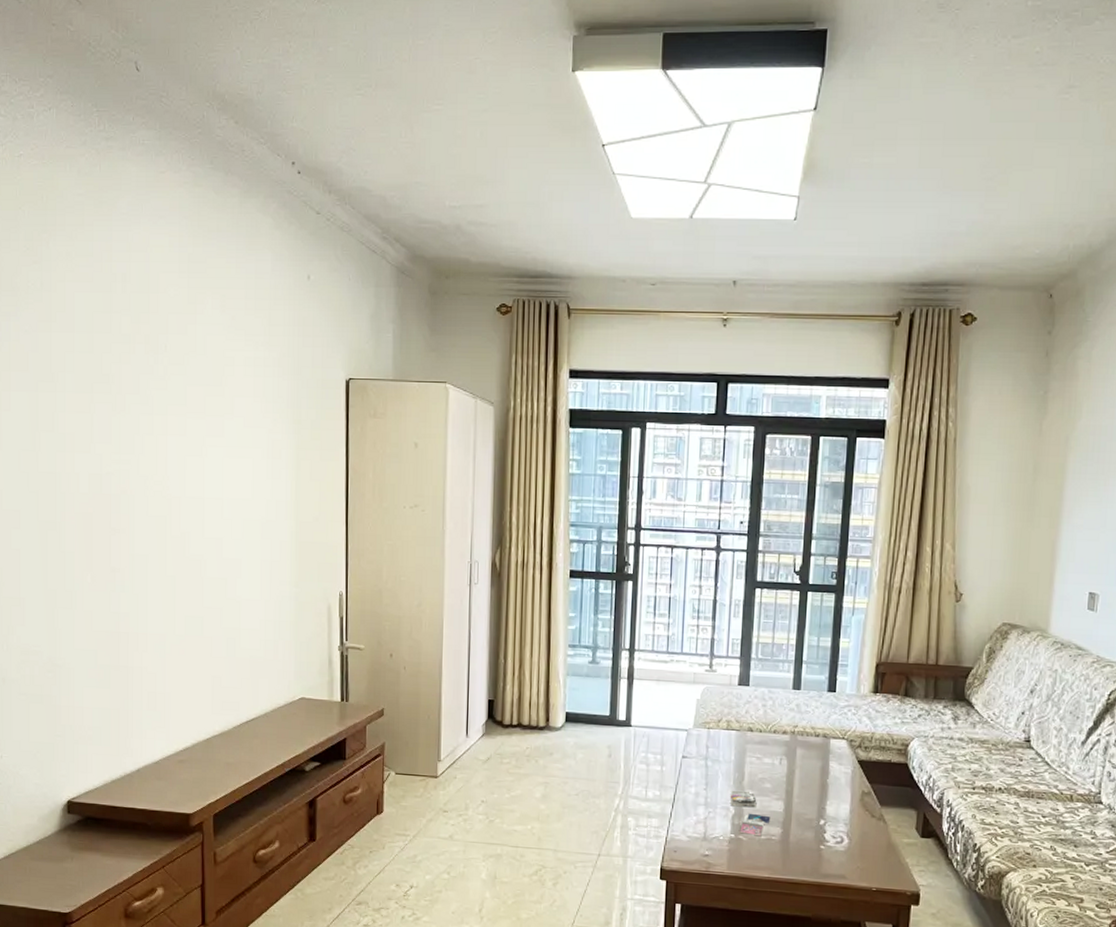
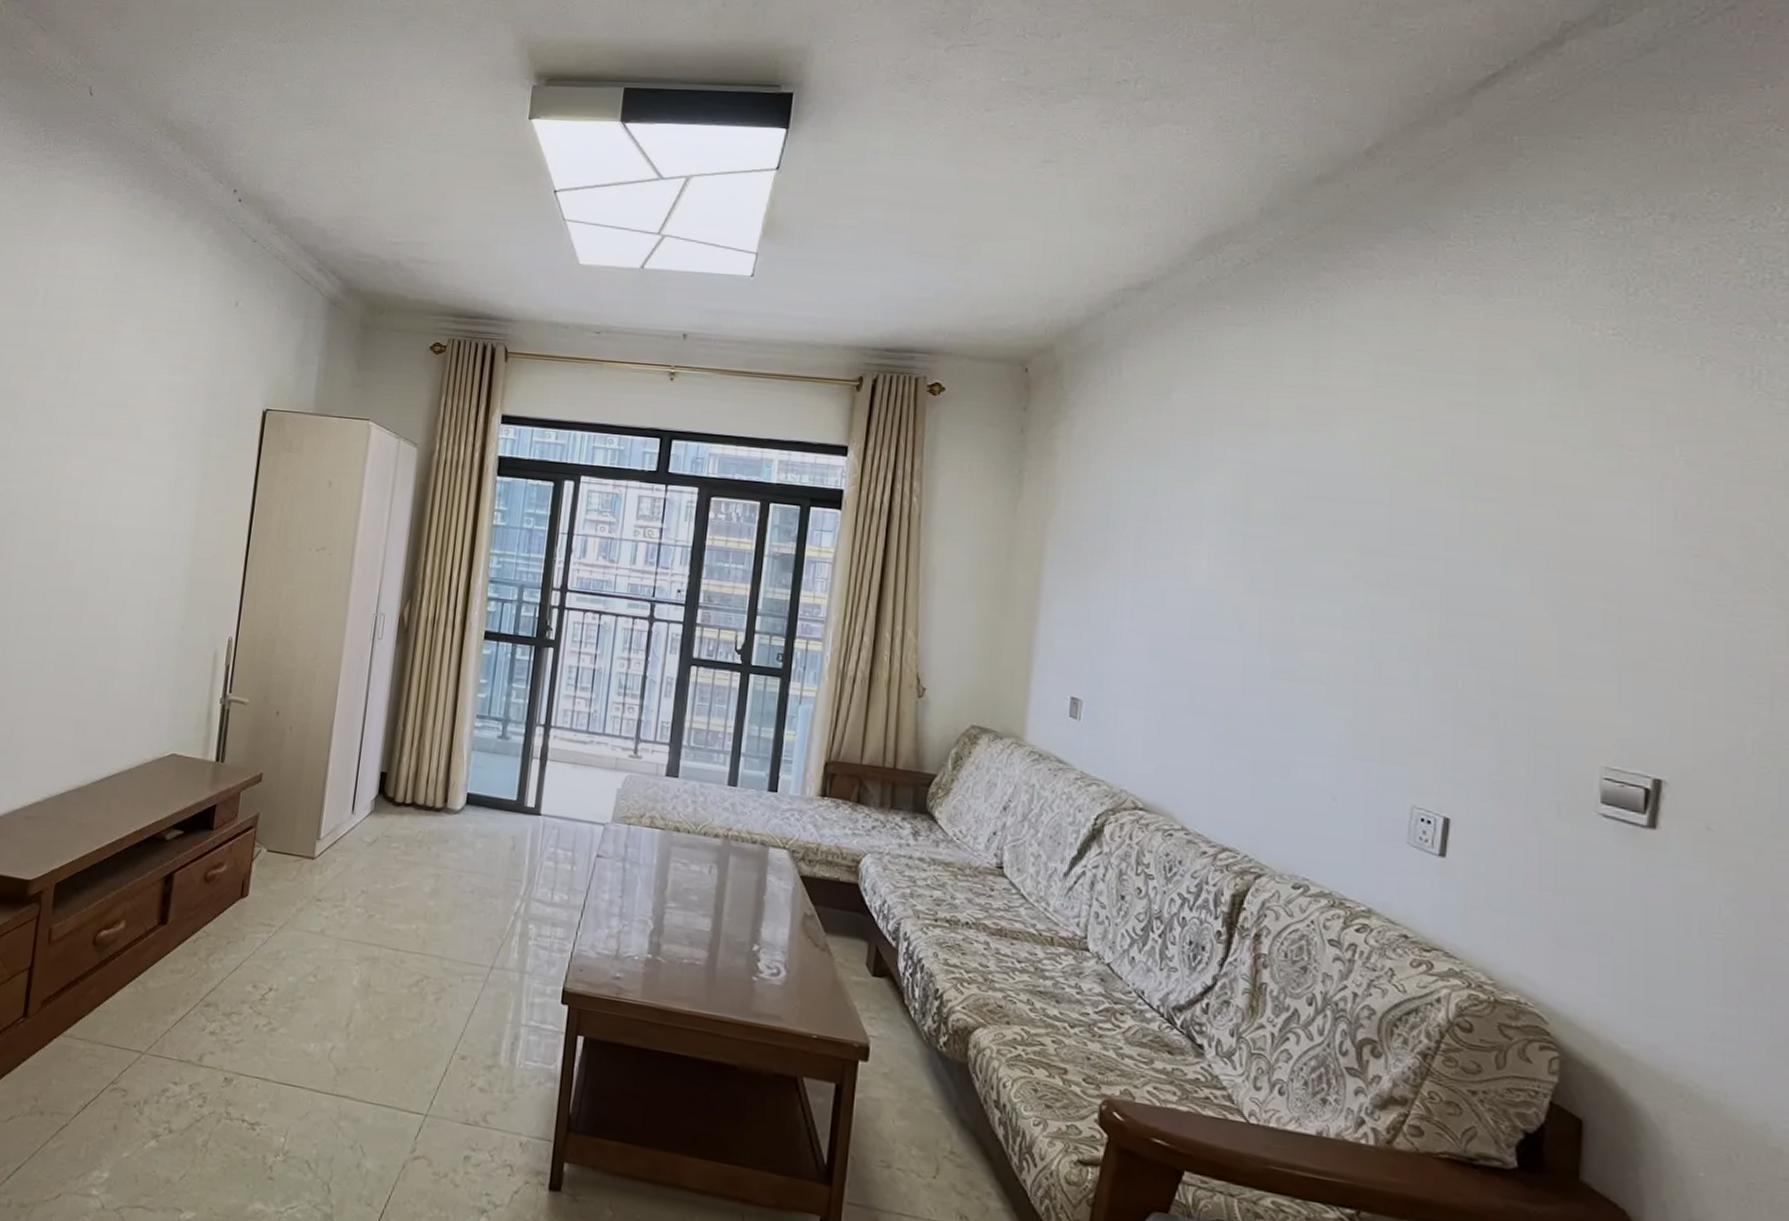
magazine: present [730,790,771,837] -> none [649,900,695,960]

